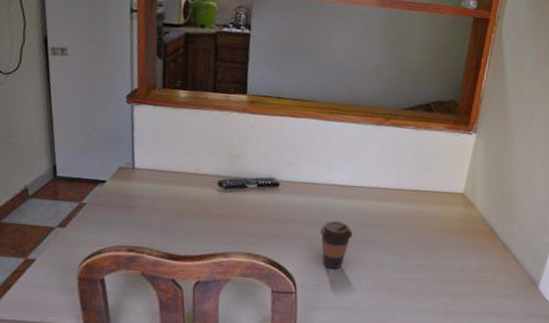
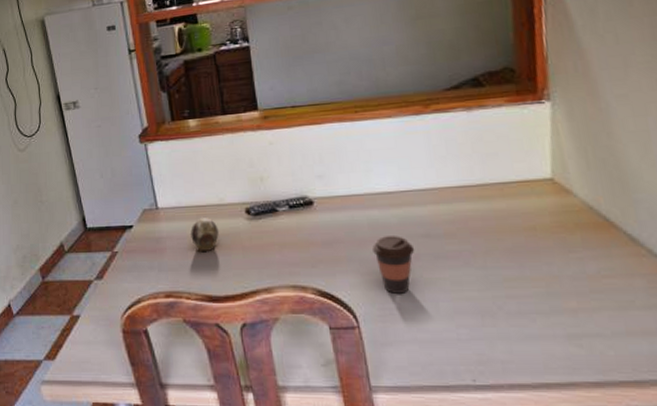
decorative egg: none [162,183,190,215] -> present [190,218,219,253]

